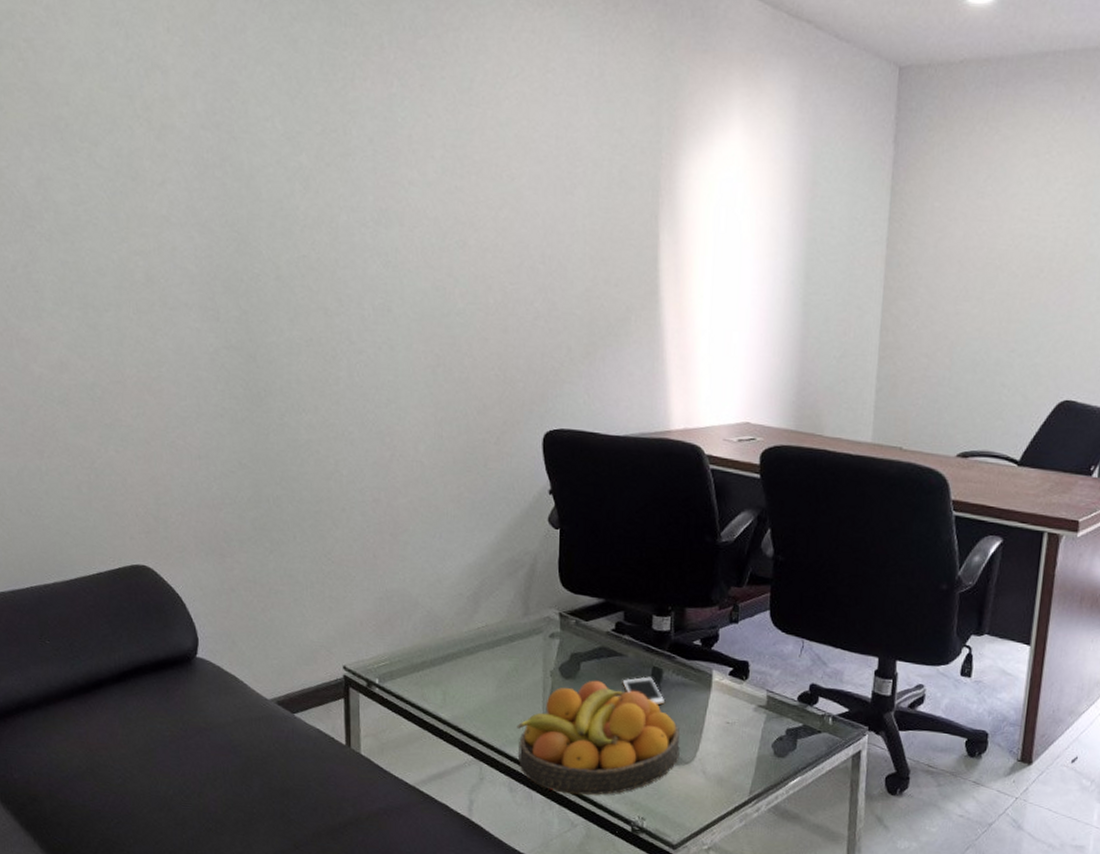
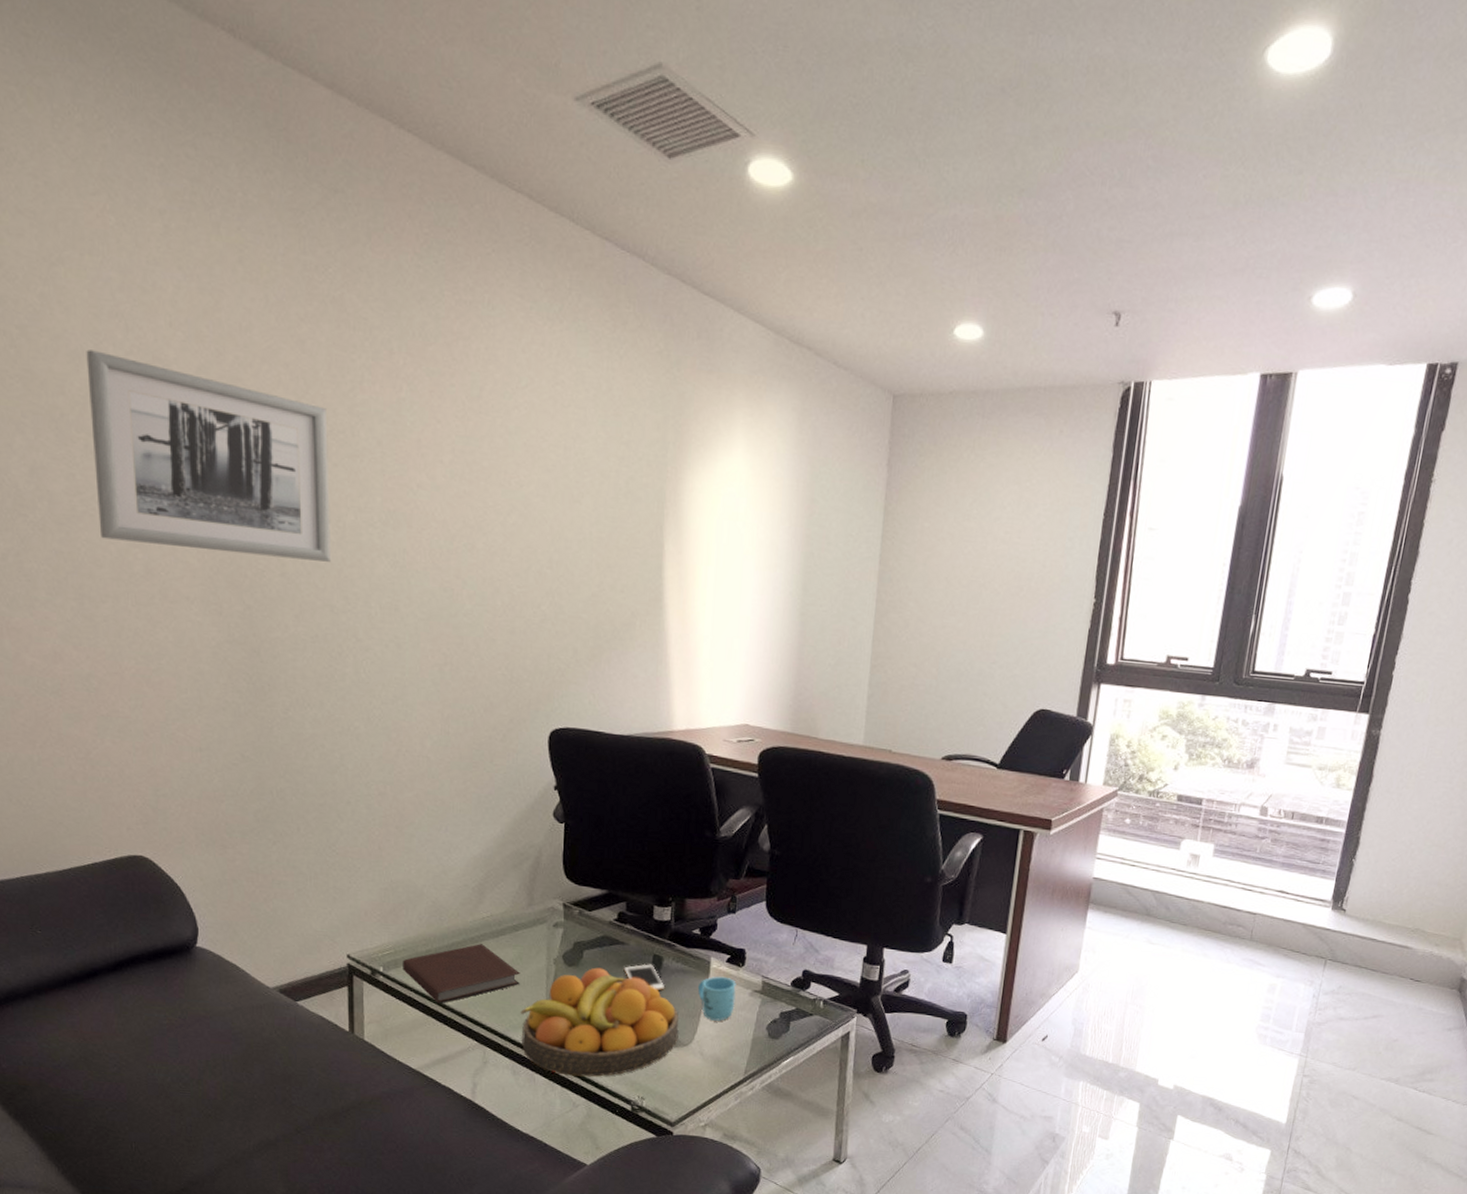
wall art: none [89,59,325,264] -> present [86,349,332,562]
notebook: none [398,655,516,718] -> present [403,944,520,1004]
mug: none [699,690,740,738] -> present [697,976,736,1021]

